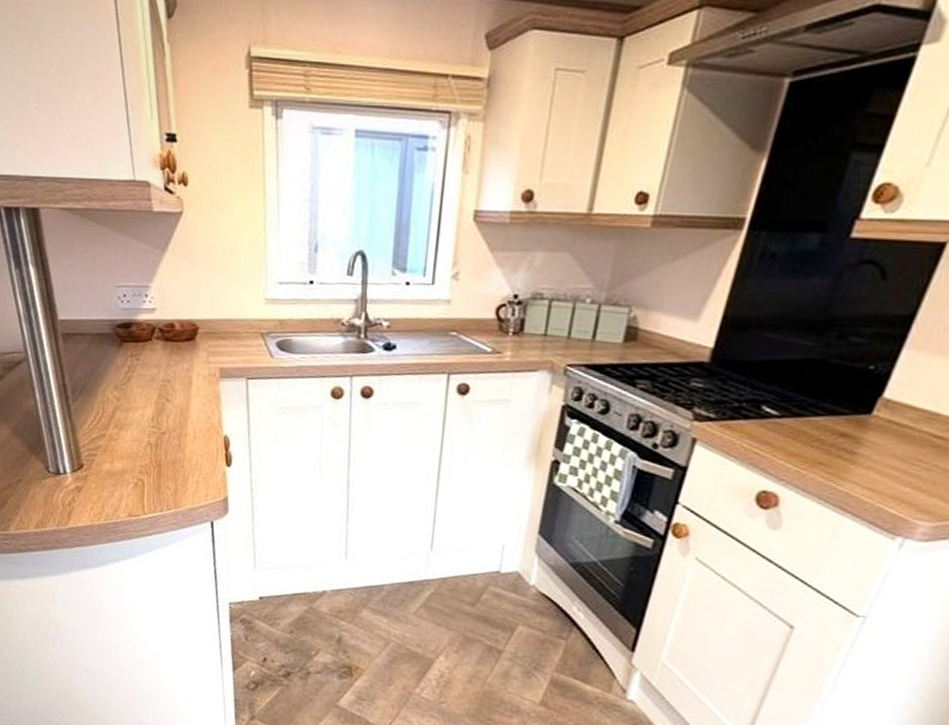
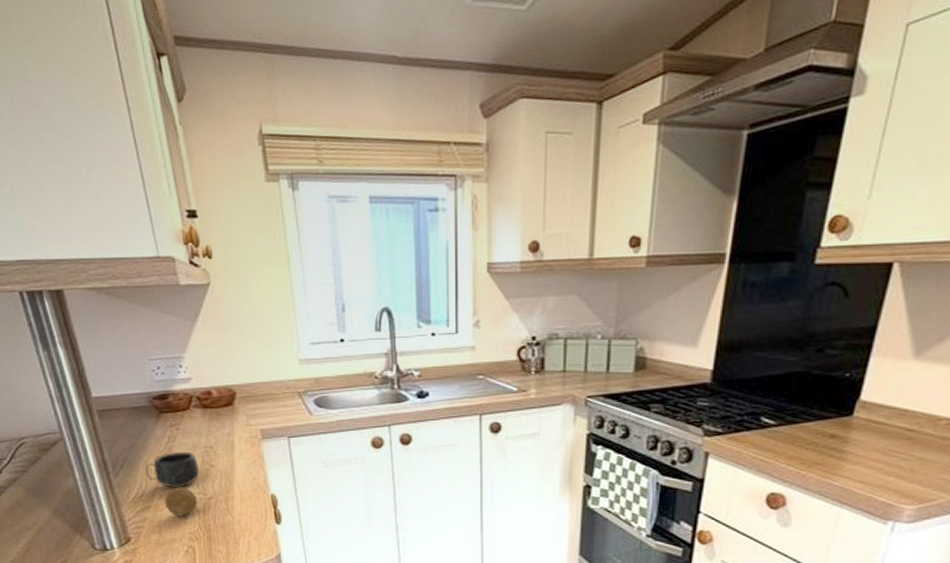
mug: none [103,382,156,420] -> present [146,451,200,488]
fruit: none [118,418,151,449] -> present [164,487,197,517]

